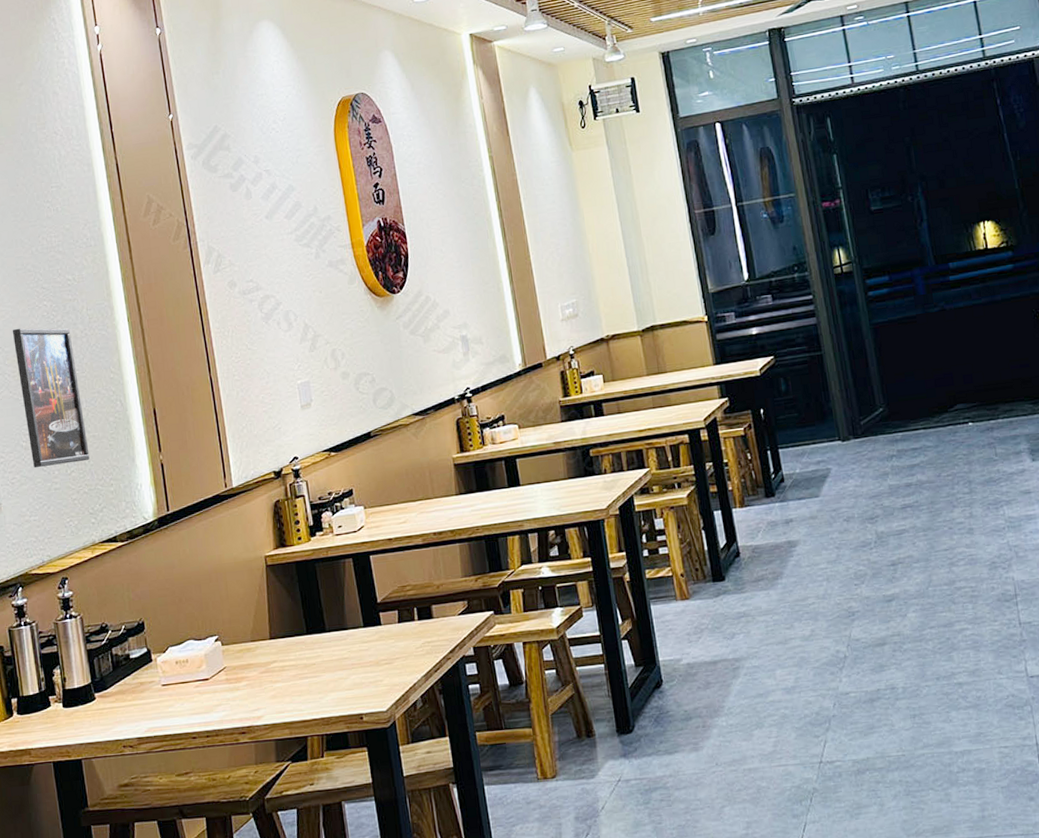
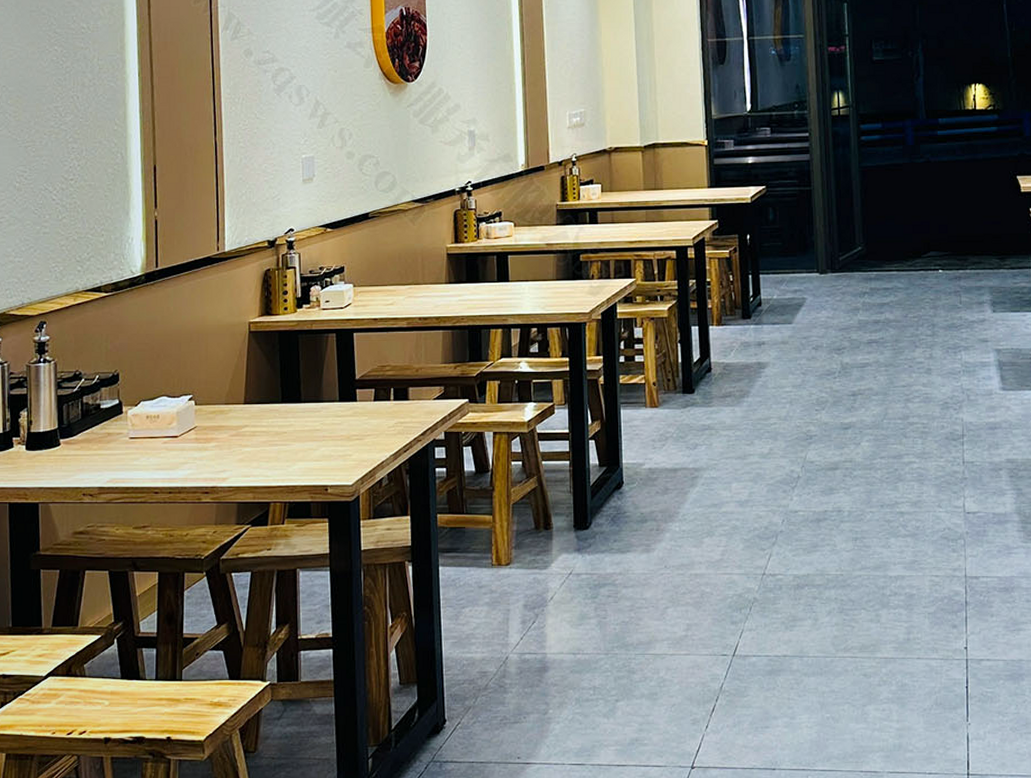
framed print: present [12,328,90,468] -> none [18,69,83,210]

